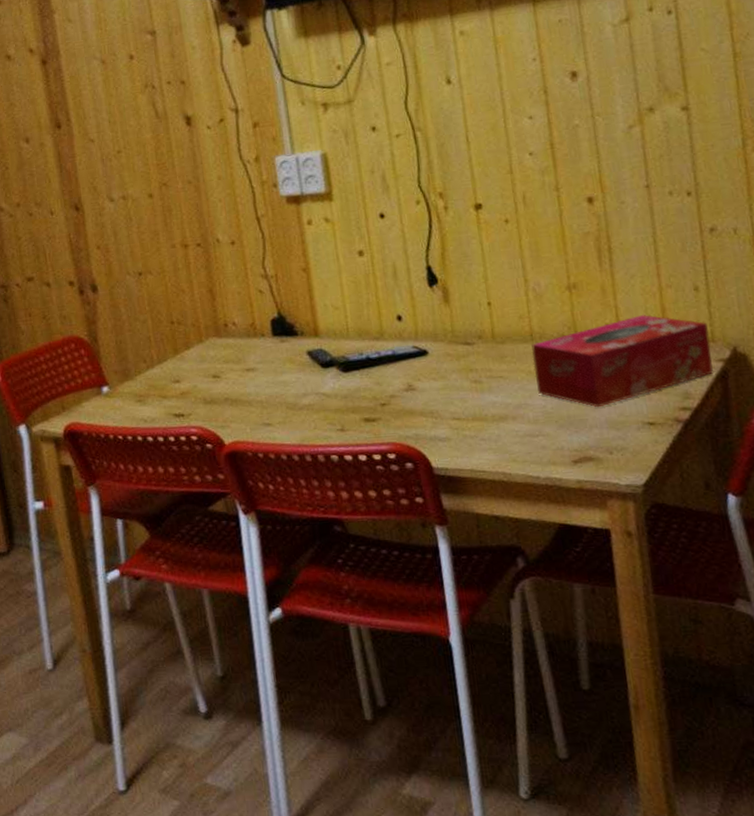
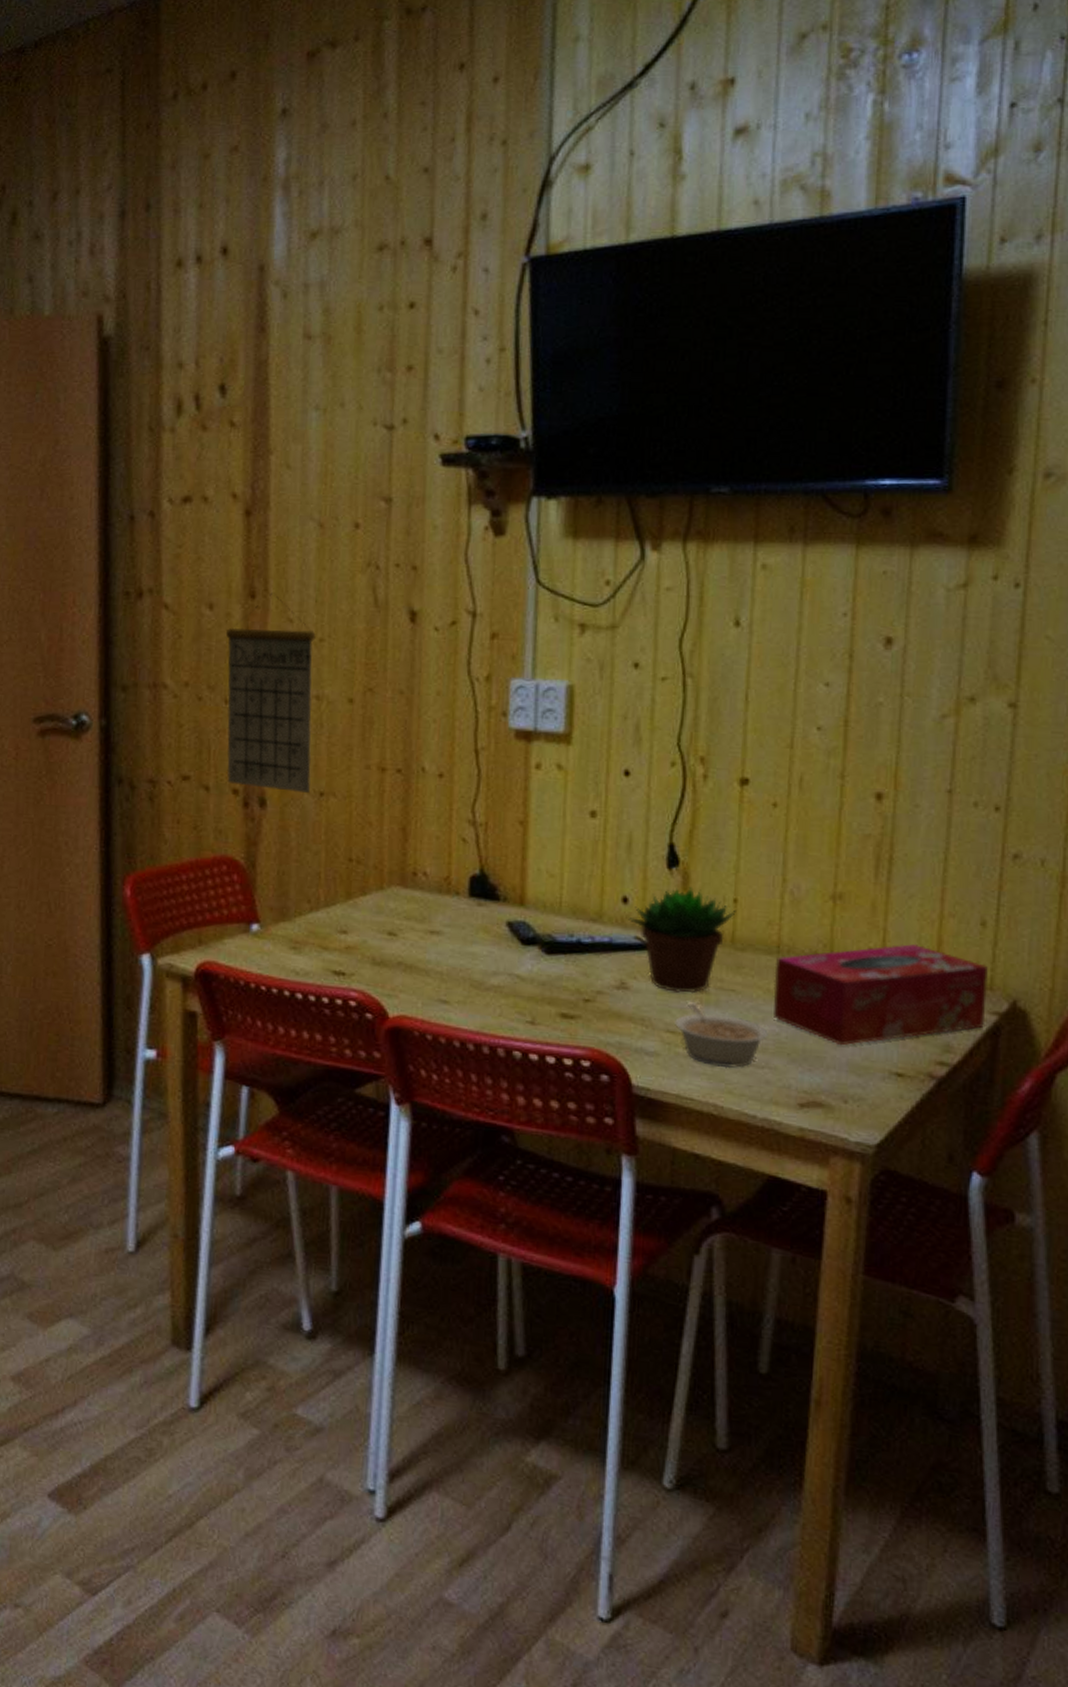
calendar: none [42,121,130,278] -> present [225,592,316,794]
succulent plant: none [405,299,492,386] -> present [628,887,736,994]
legume: none [458,391,537,442] -> present [675,1001,768,1069]

